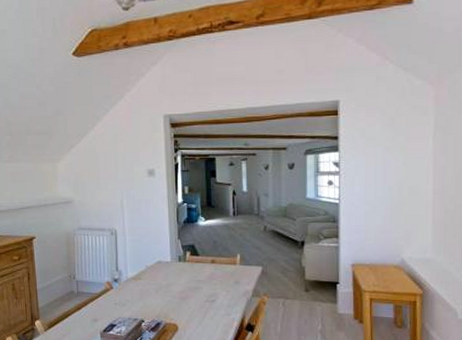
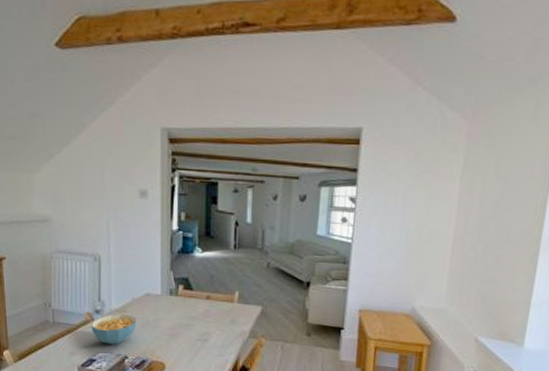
cereal bowl: none [110,282,151,310] -> present [91,314,137,344]

